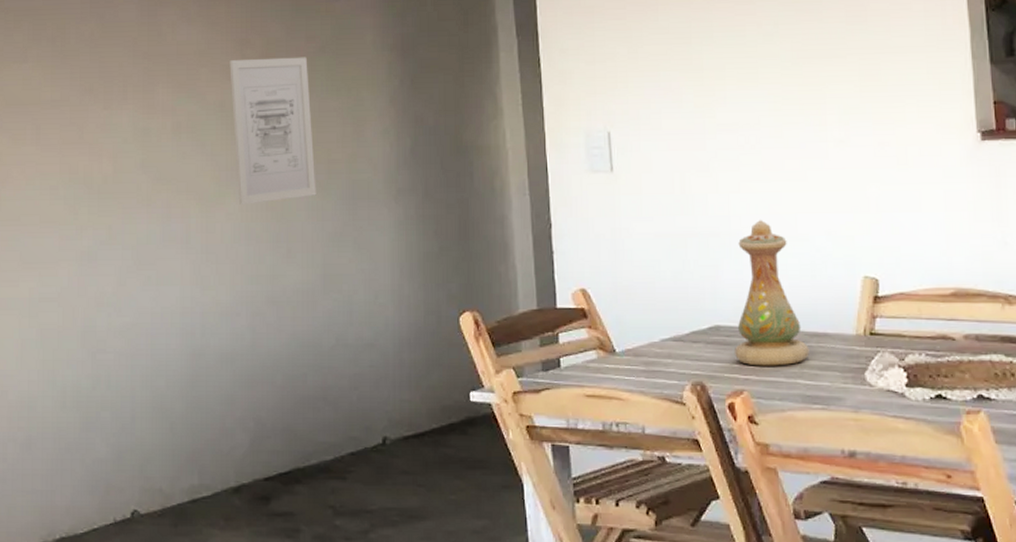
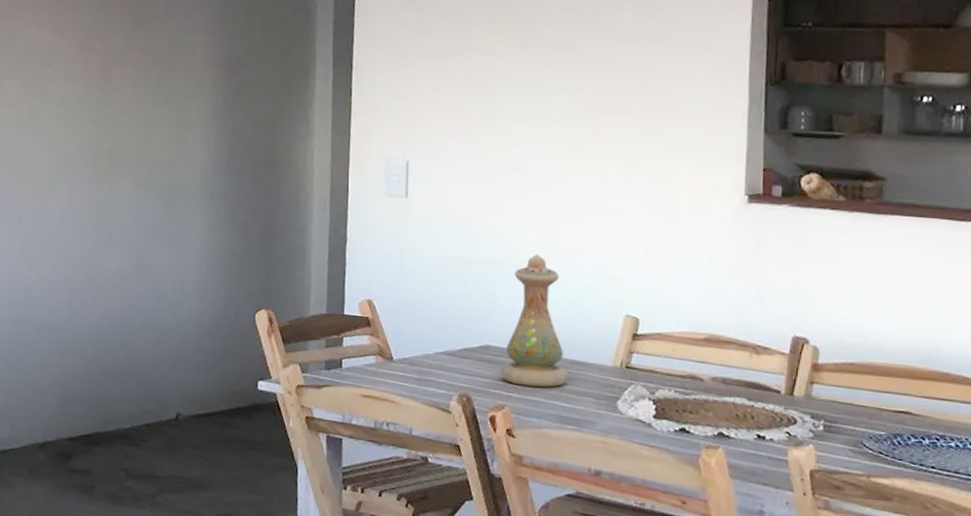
wall art: present [229,57,316,205] -> none [68,63,142,194]

